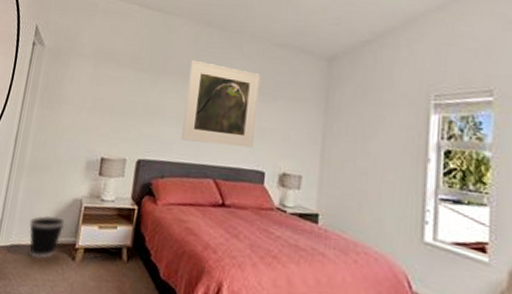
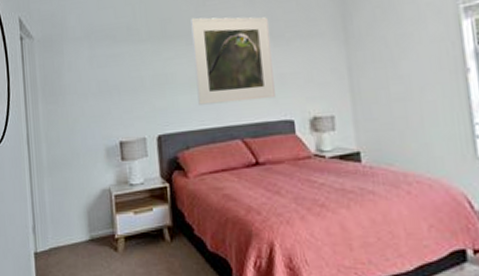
wastebasket: present [29,215,66,259] -> none [62,211,99,258]

